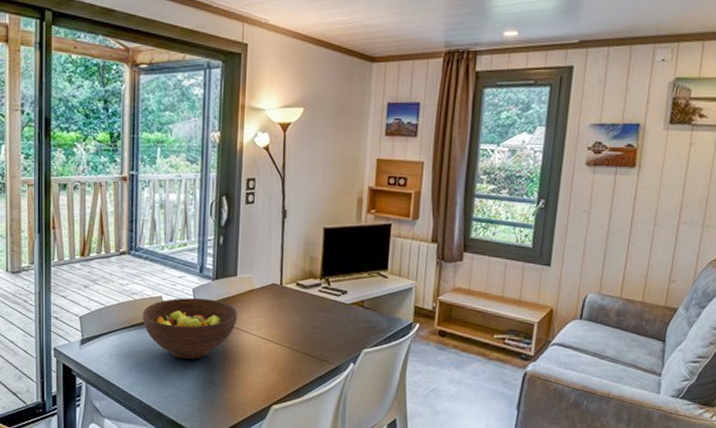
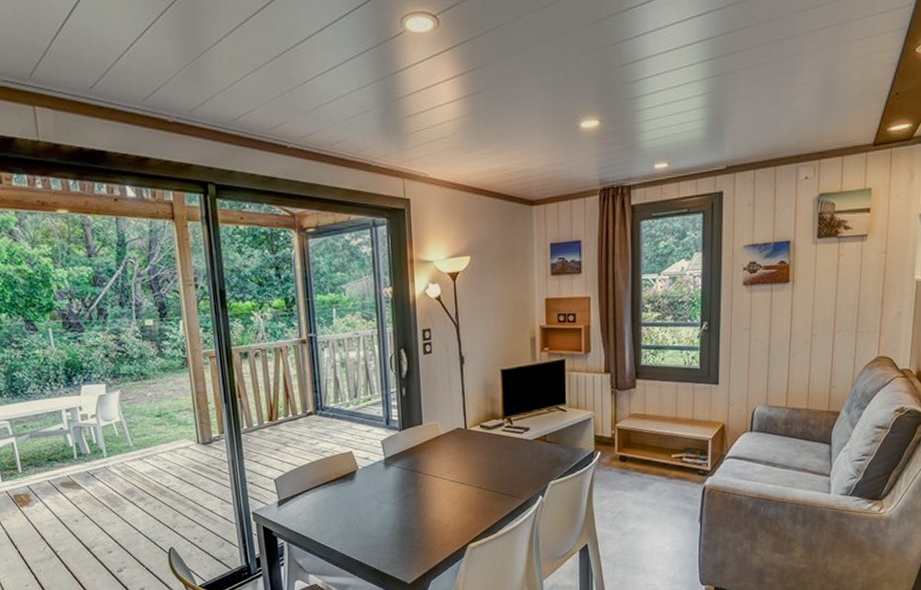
fruit bowl: present [142,297,238,359] -> none [335,449,428,509]

